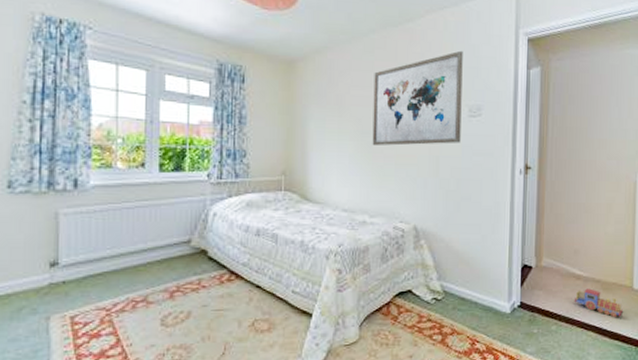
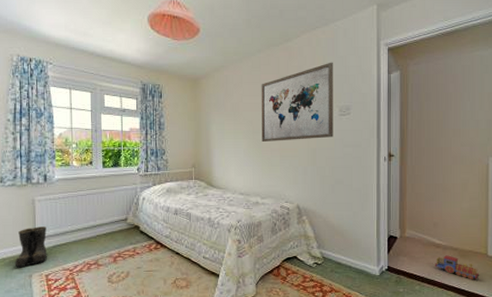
boots: none [24,250,75,307] -> present [14,226,48,268]

